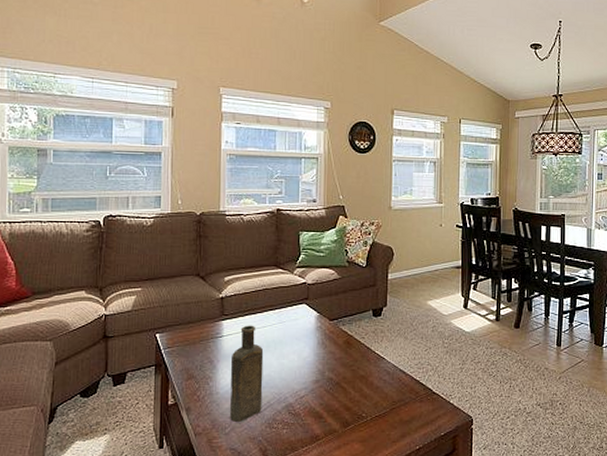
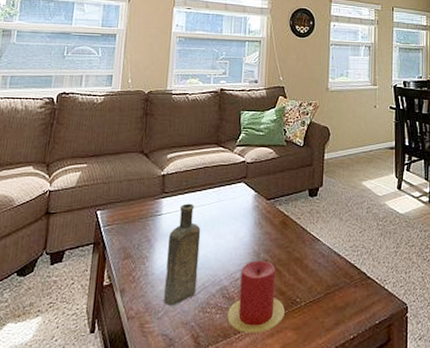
candle: none [293,378,351,446] -> present [226,260,285,333]

